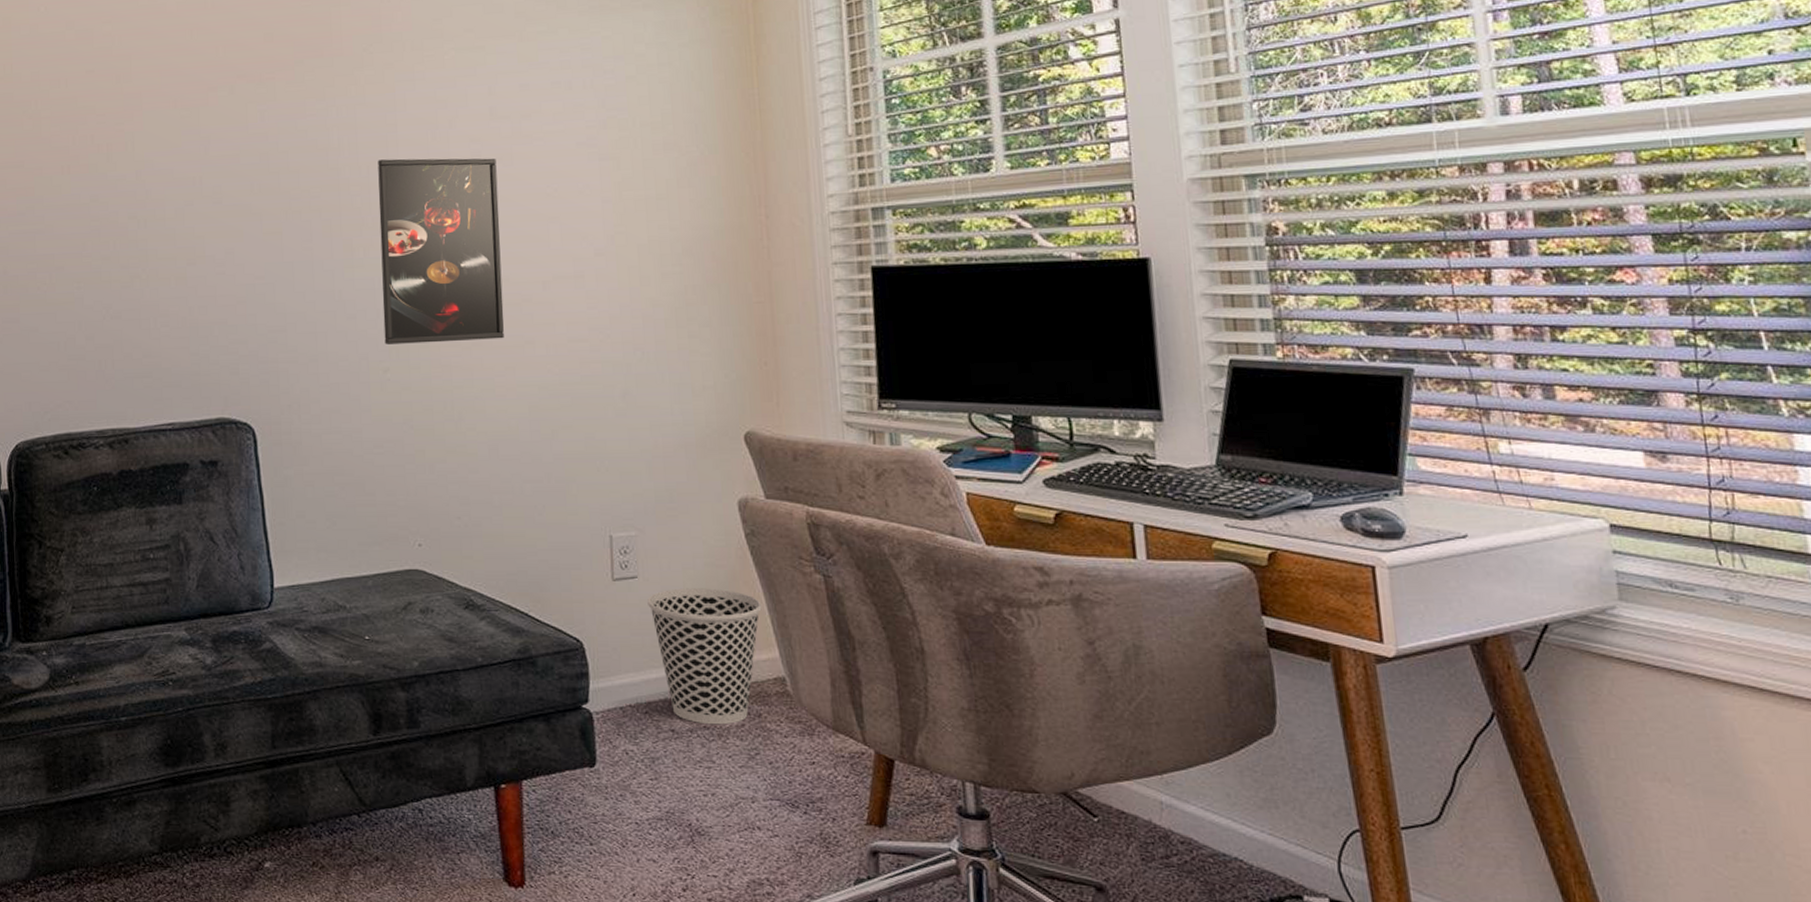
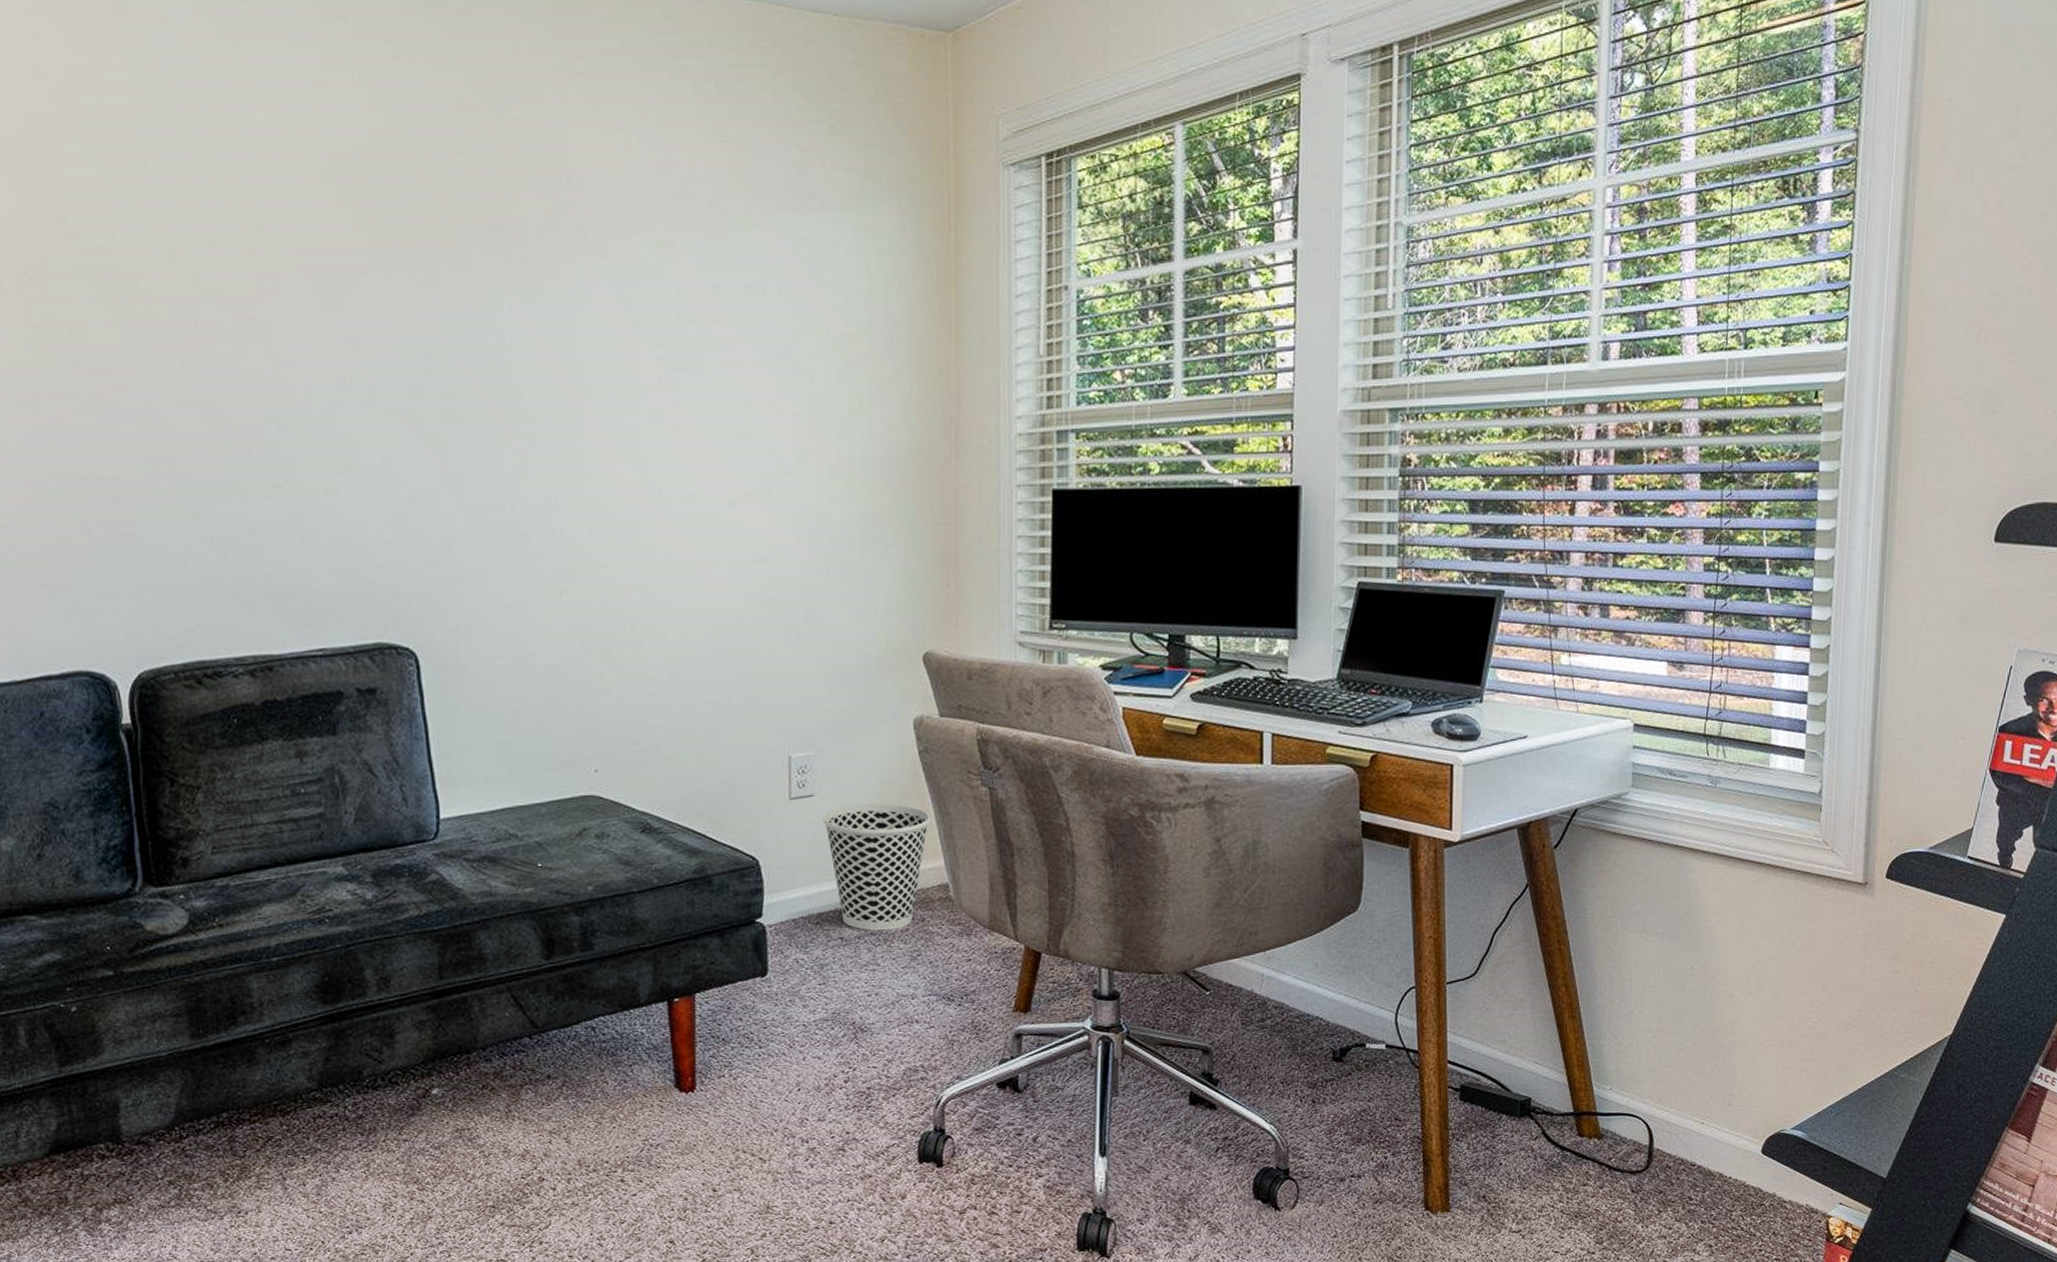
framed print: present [377,158,504,345] -> none [554,362,688,564]

